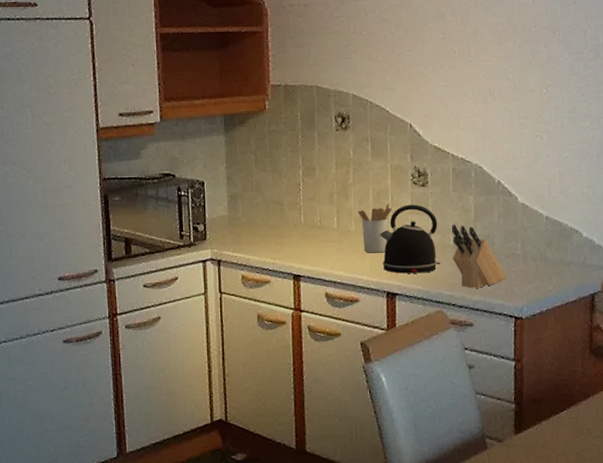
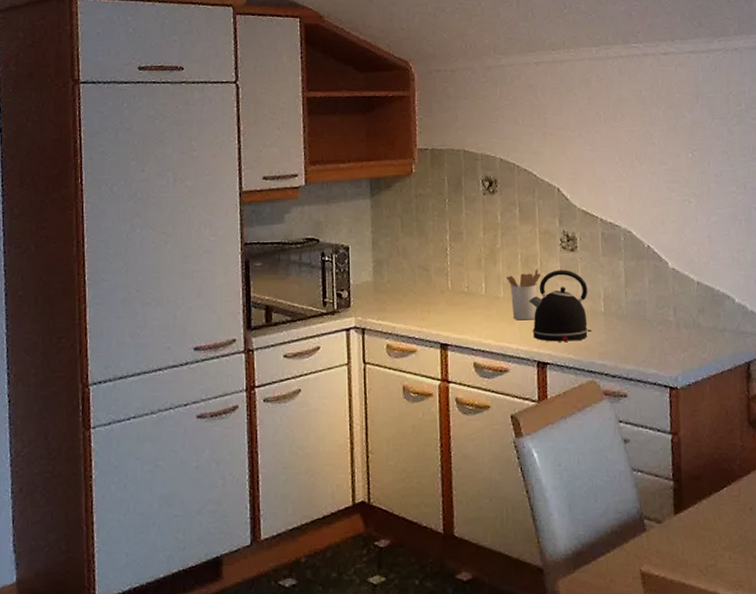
knife block: present [451,225,507,288] -> none [601,290,660,357]

